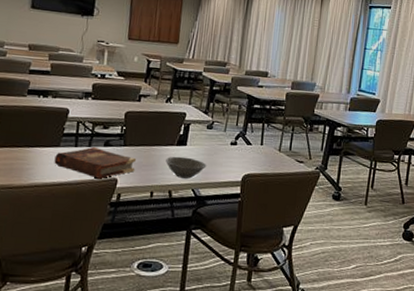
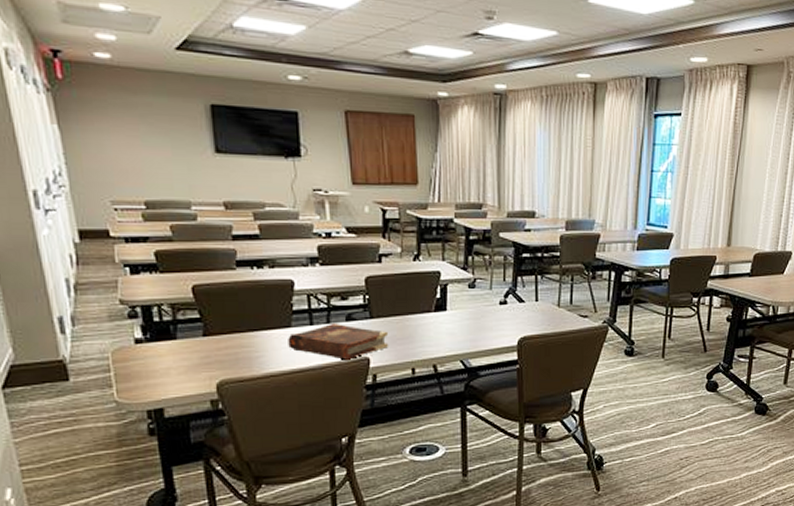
bowl: present [166,156,207,179] -> none [424,324,474,349]

